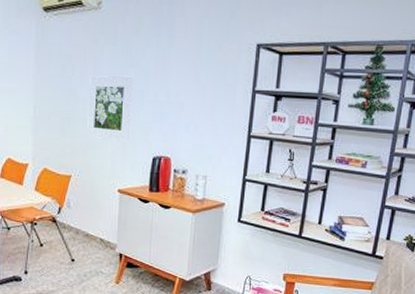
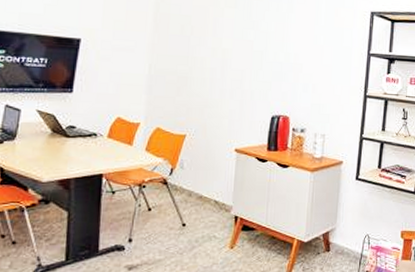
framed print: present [87,75,134,142] -> none [204,36,254,101]

